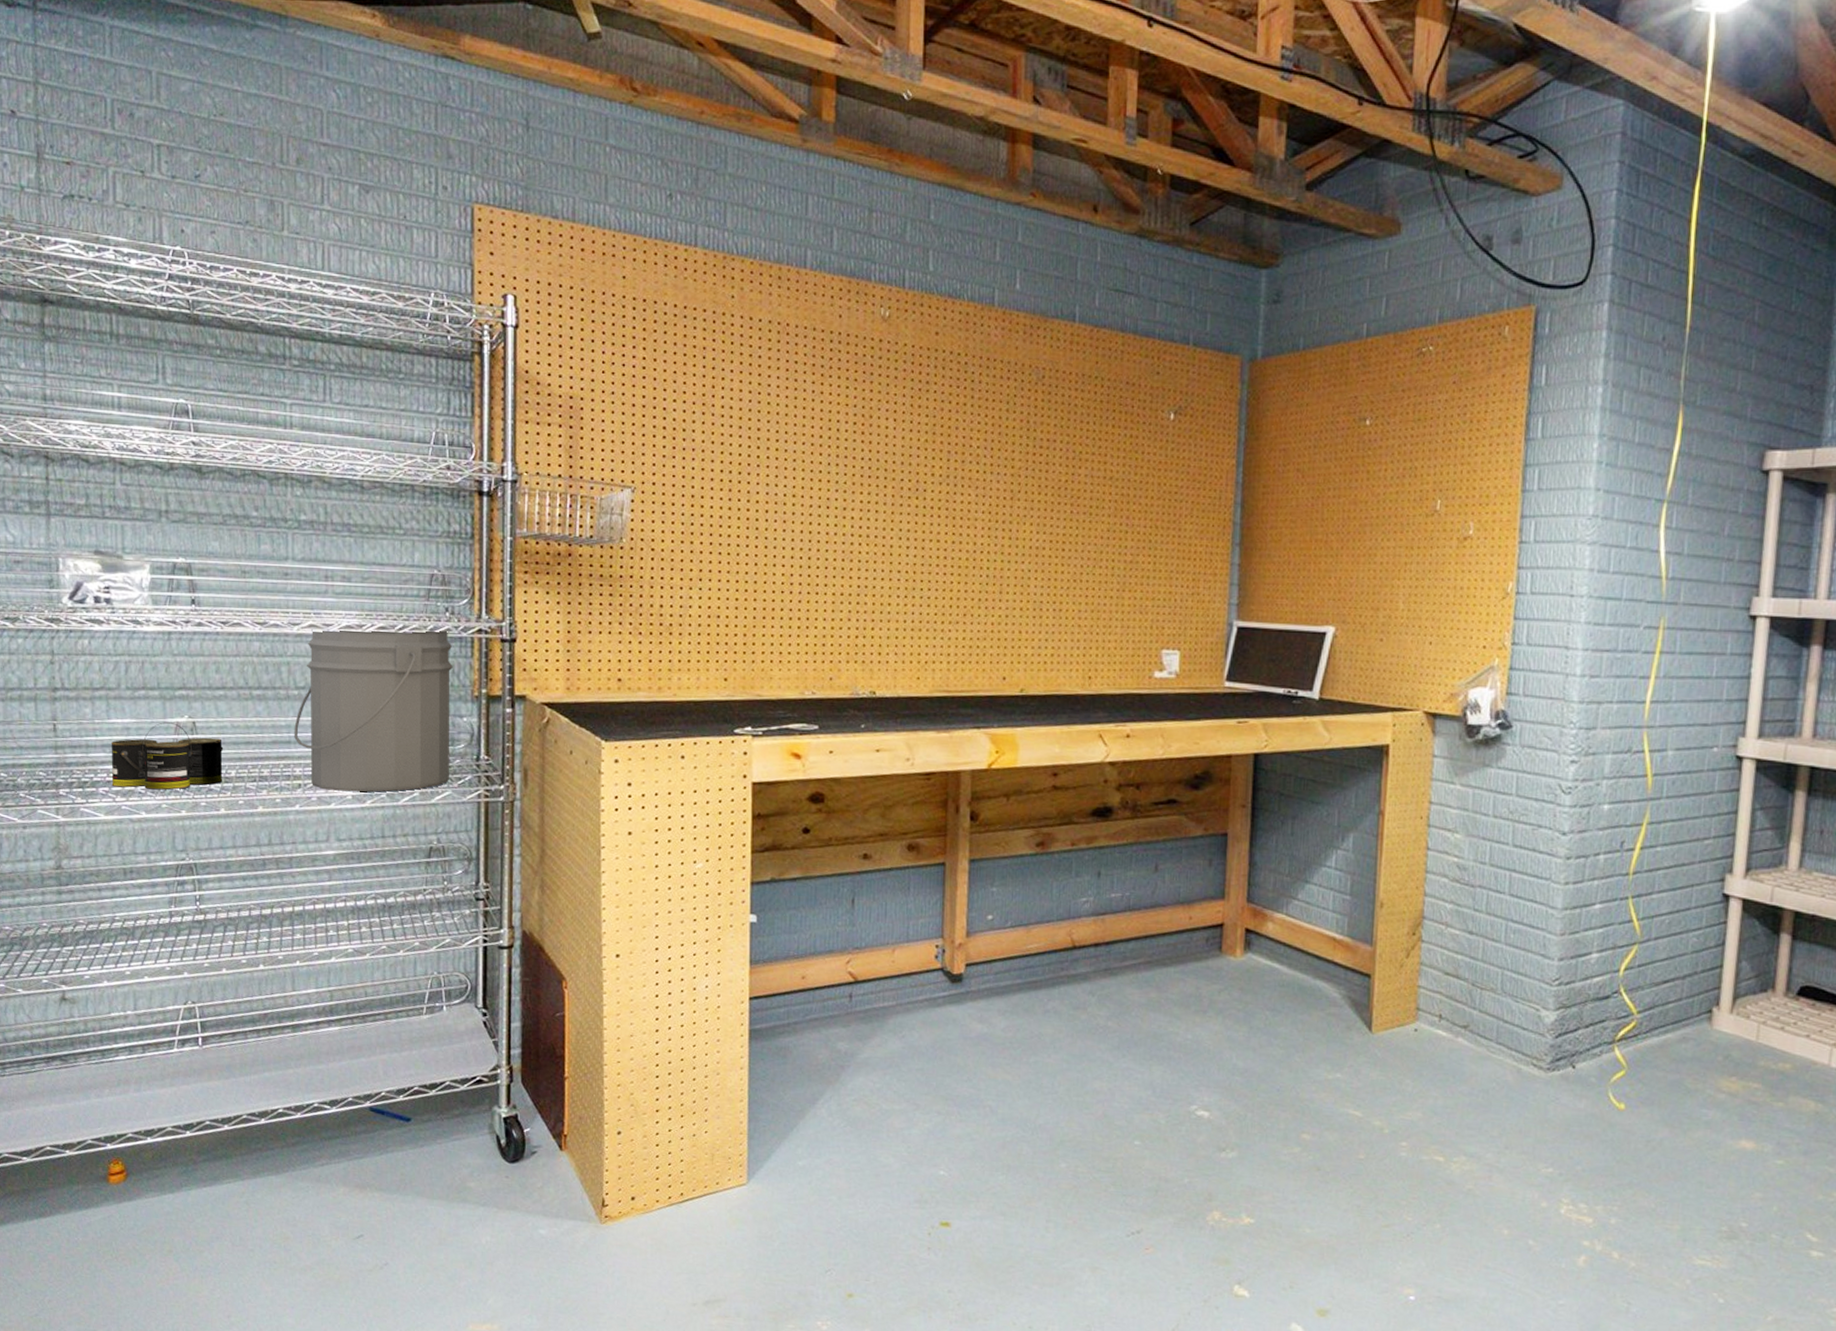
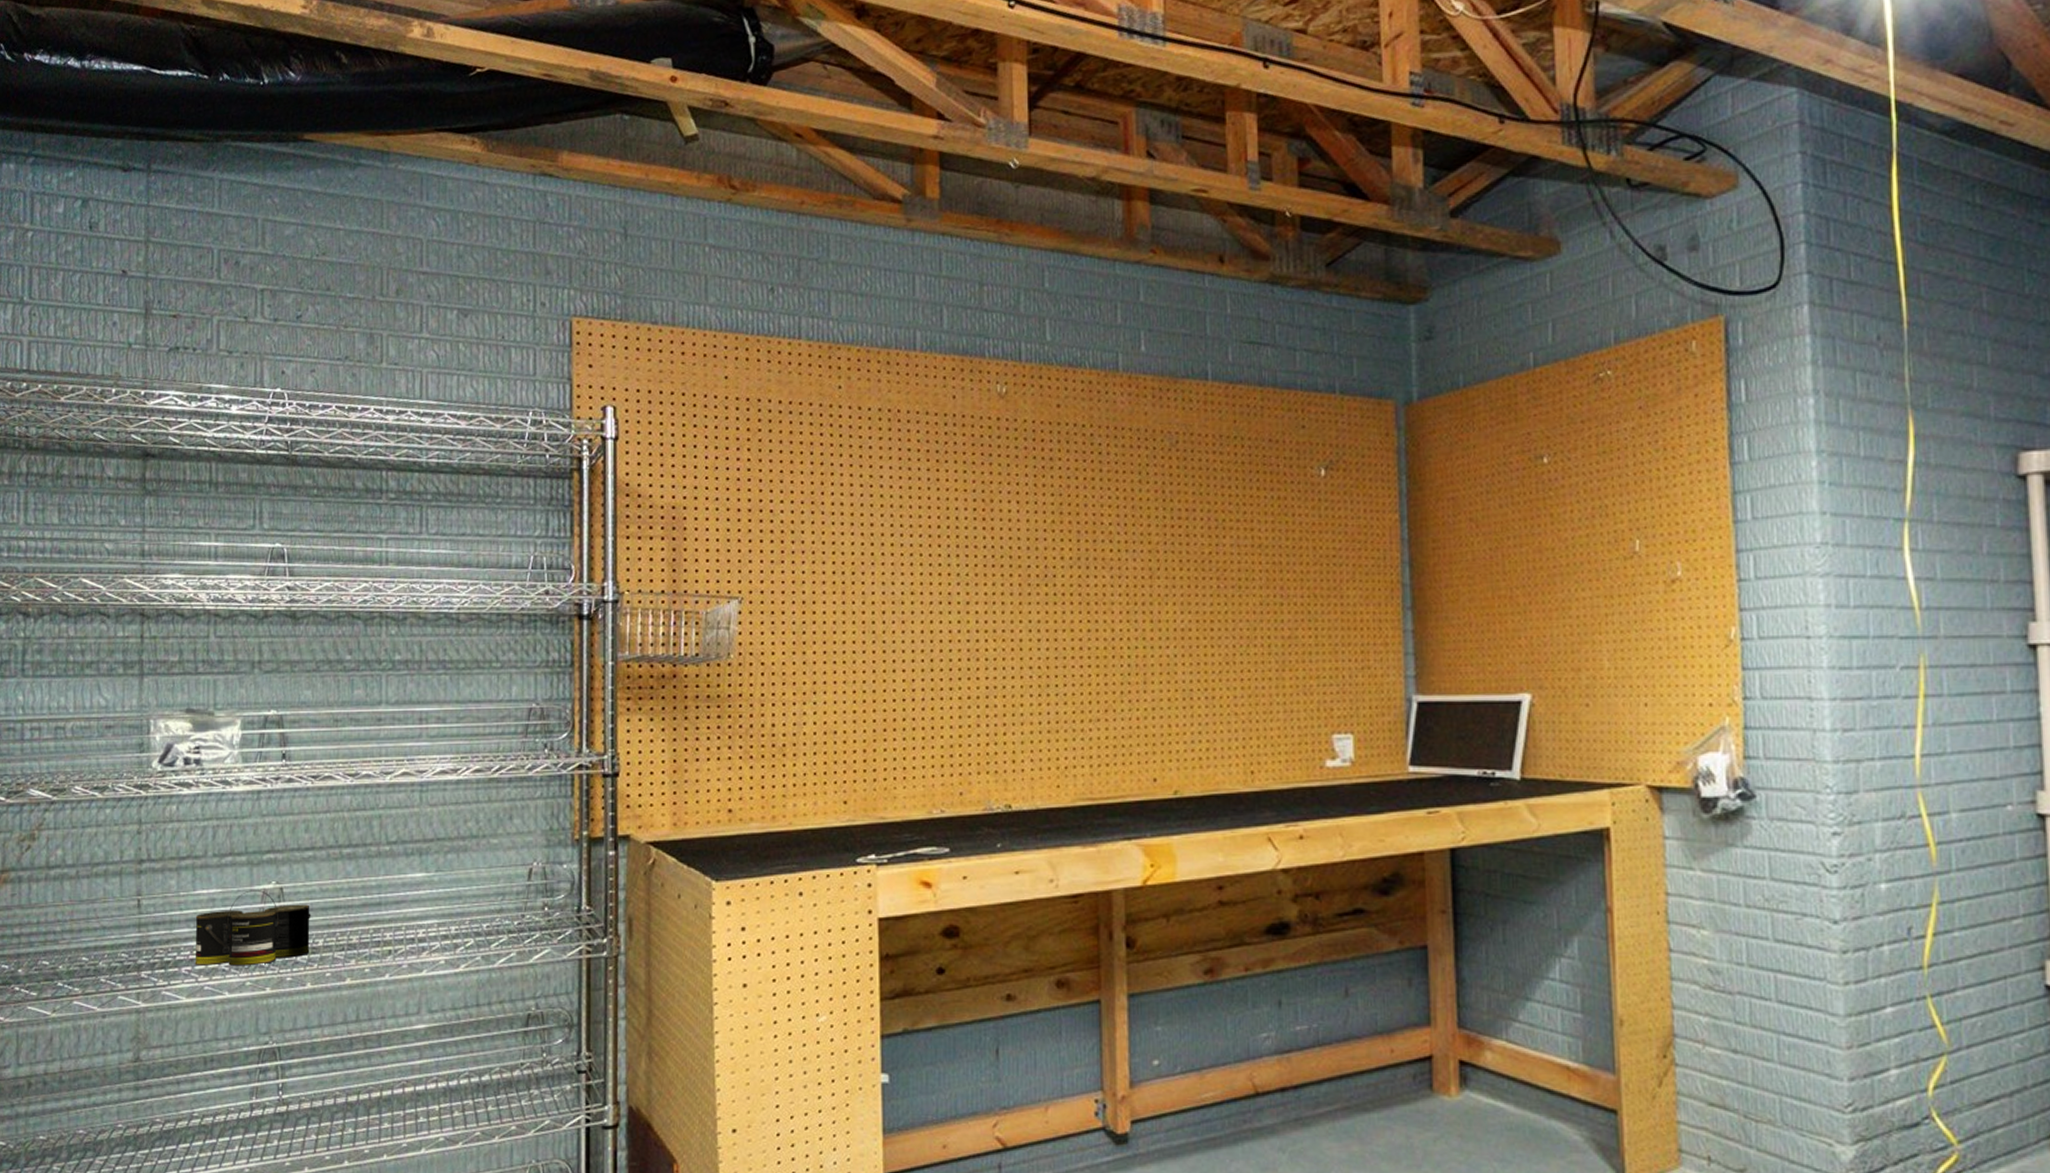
bucket: present [294,629,453,793] -> none [385,770,552,956]

